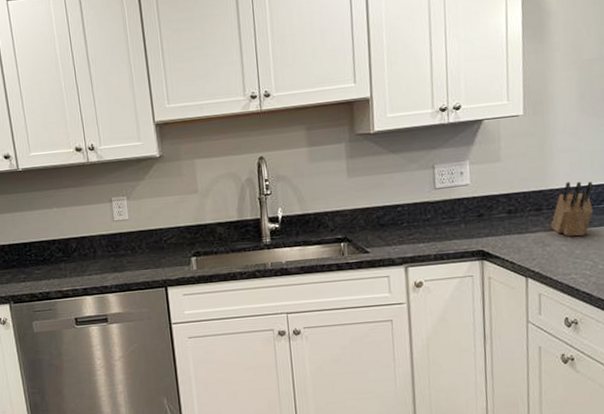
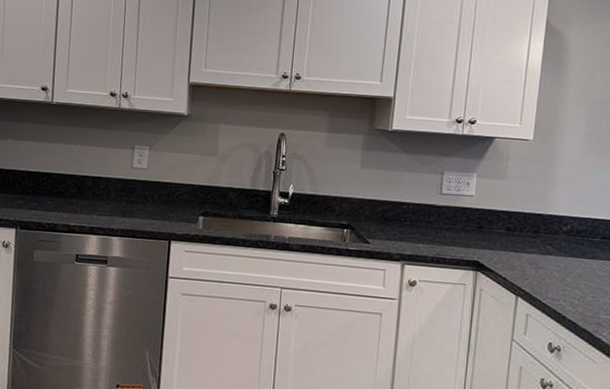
knife block: present [551,181,594,237] -> none [546,211,590,266]

